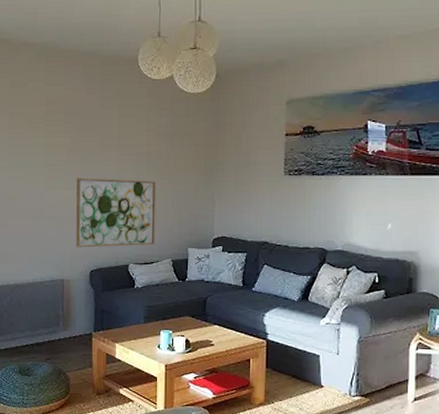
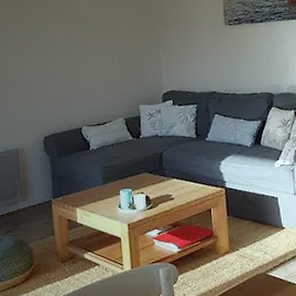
wall art: present [76,178,157,248] -> none [22,42,106,116]

